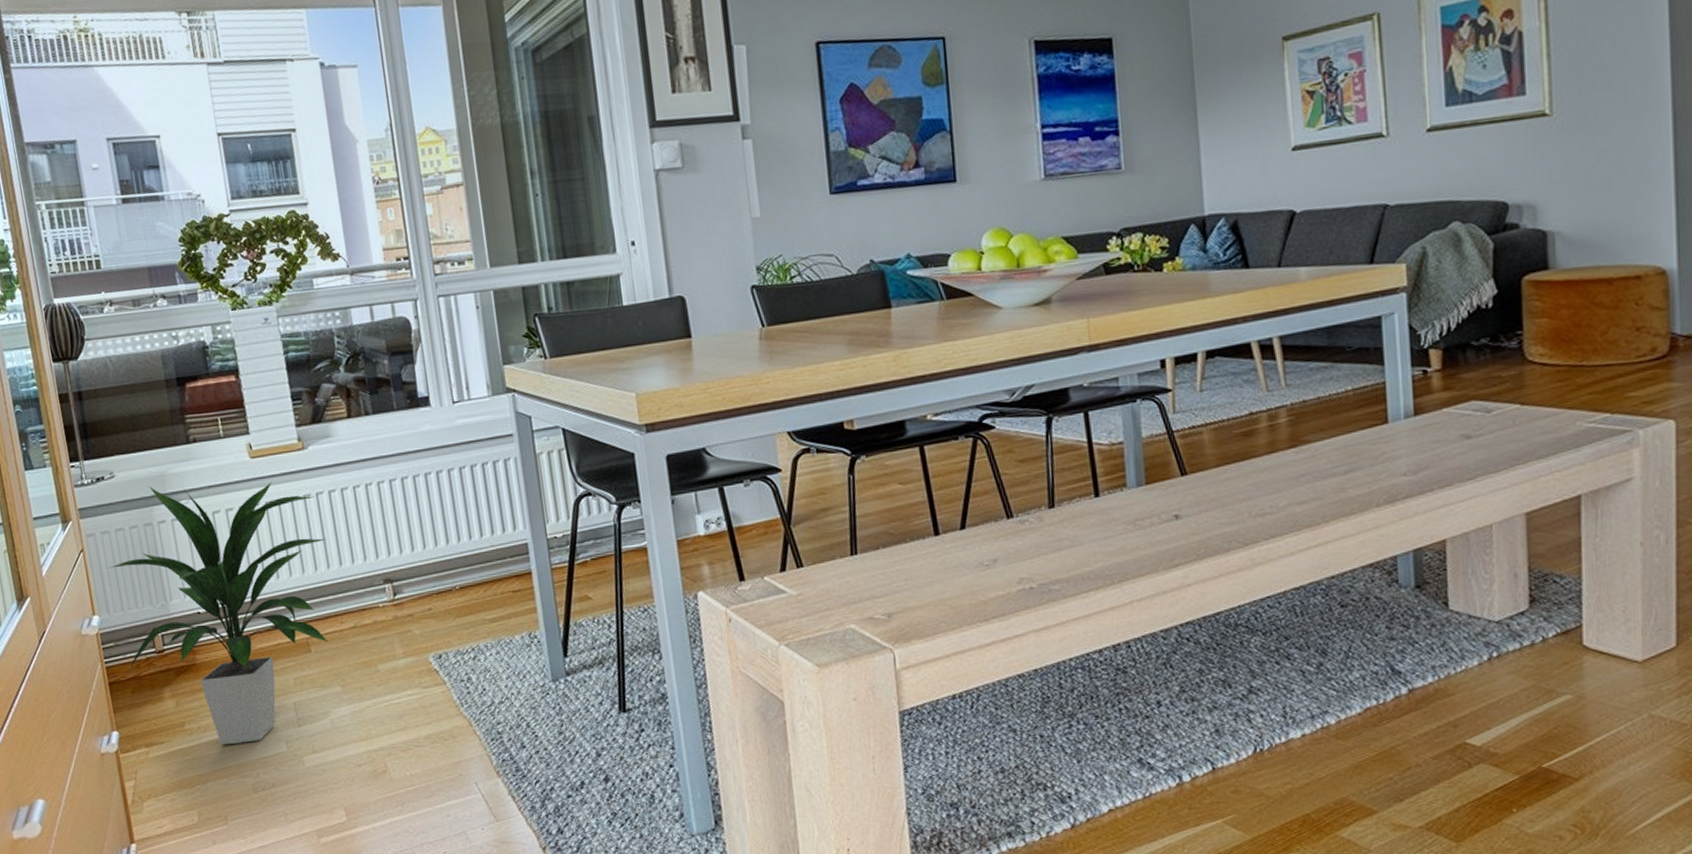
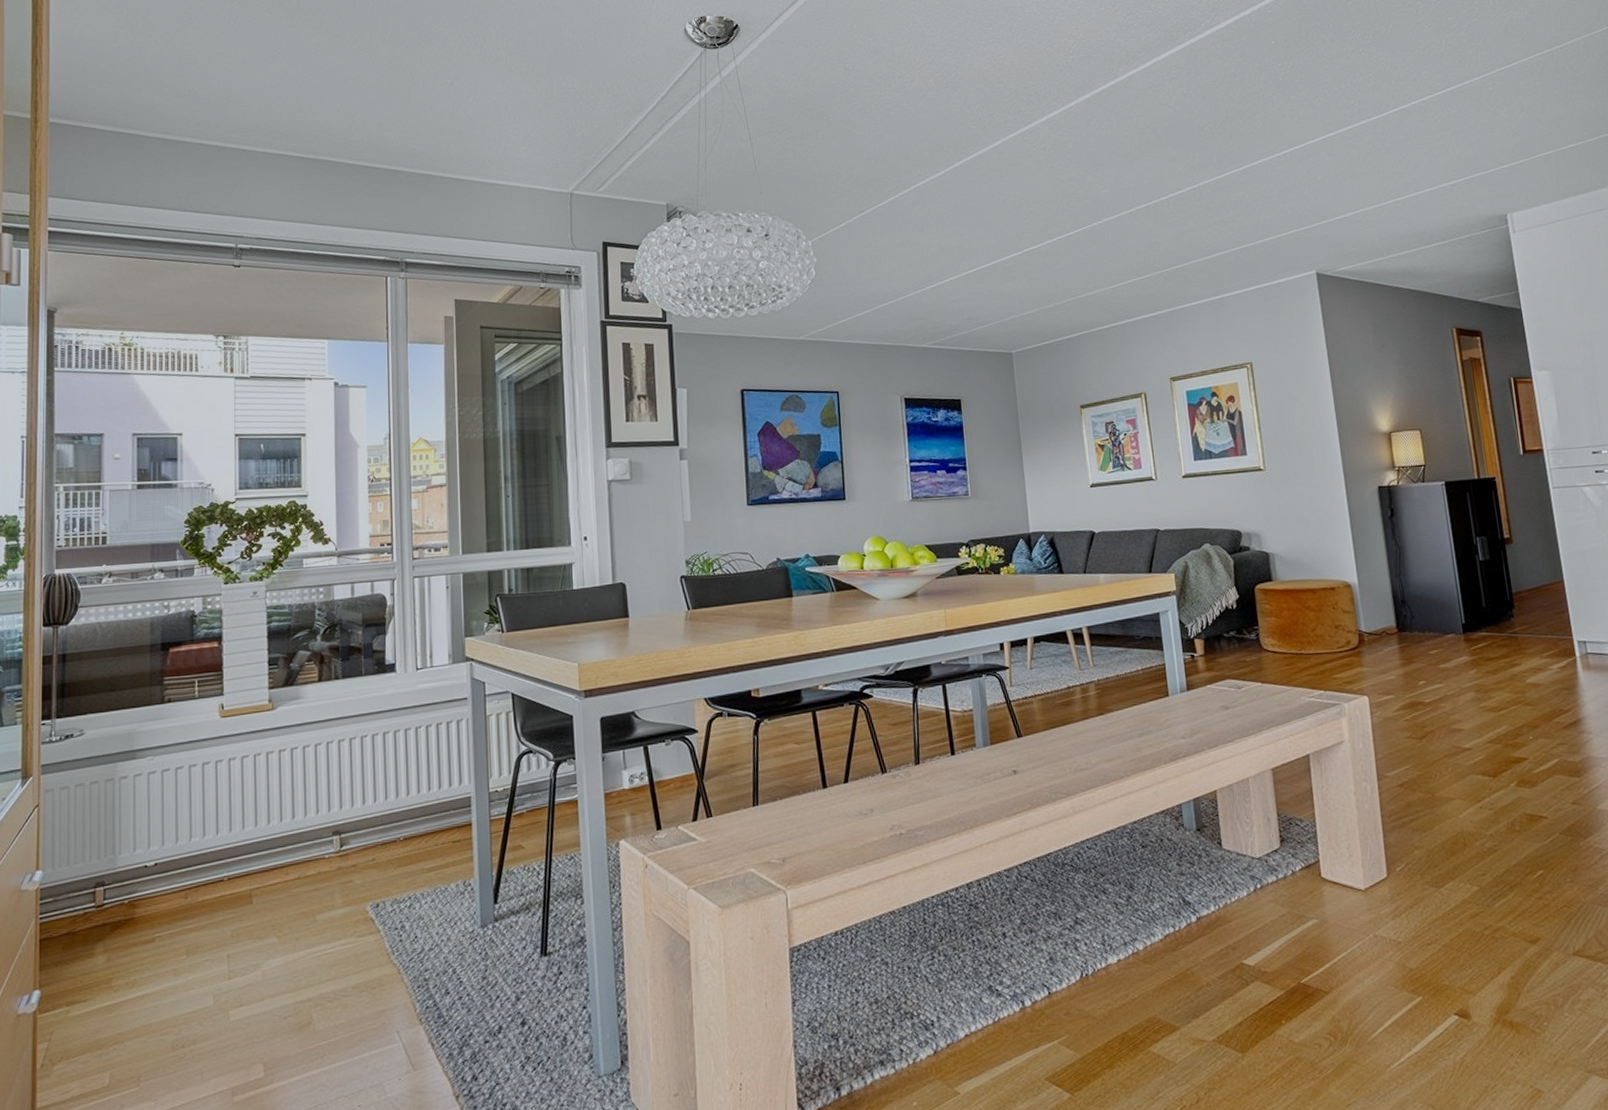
indoor plant: present [107,482,328,745] -> none [60,740,283,1002]

